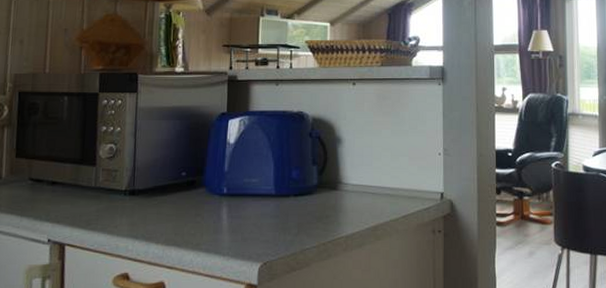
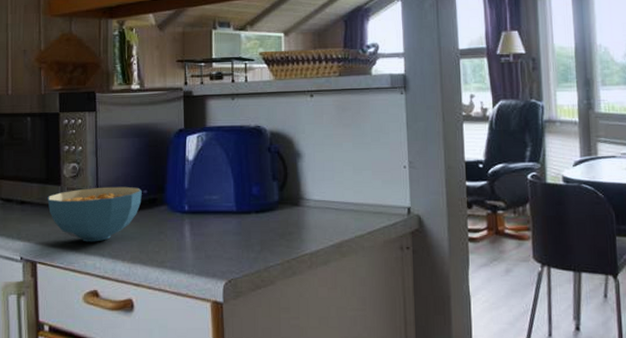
cereal bowl: none [80,168,180,224] -> present [47,186,142,242]

